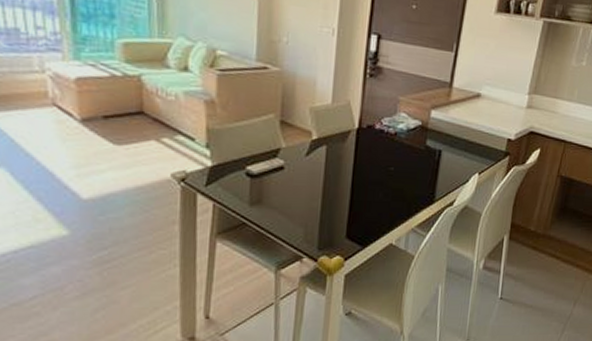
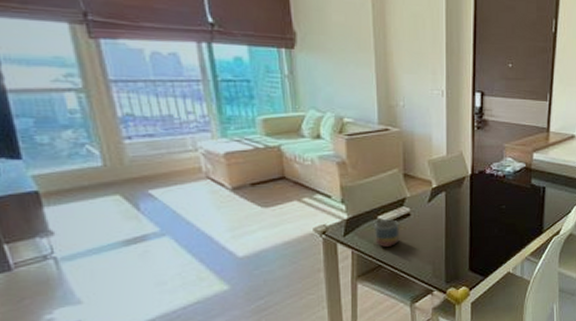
mug: none [239,171,271,203] -> present [372,219,400,247]

